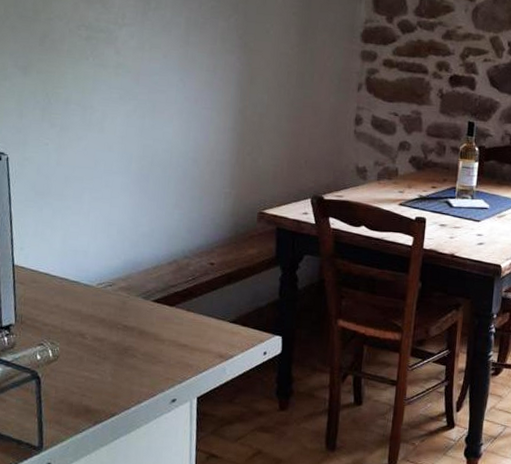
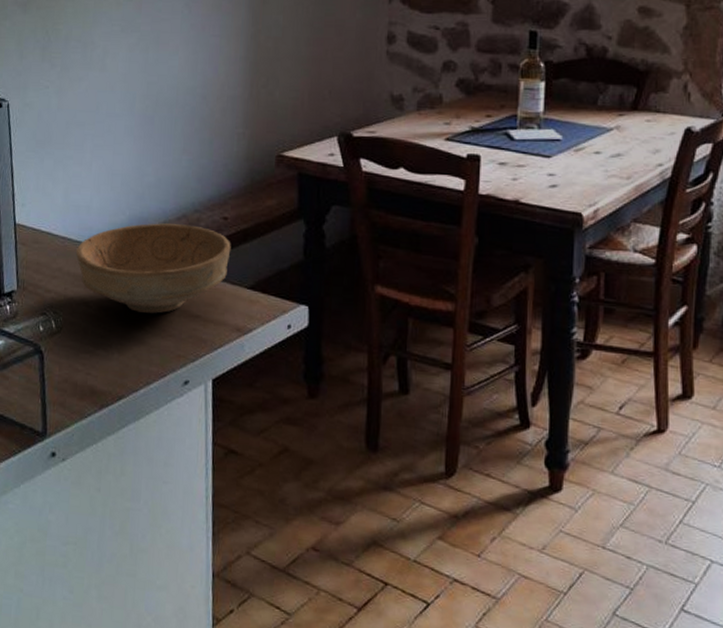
bowl: none [72,267,217,344] -> present [75,223,231,314]

